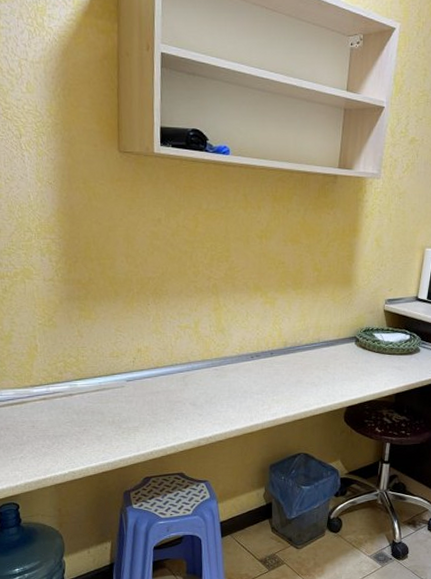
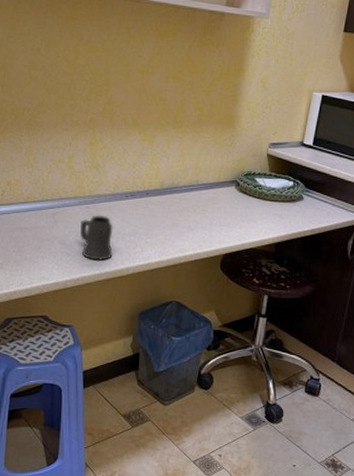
mug: none [210,376,242,420] -> present [80,215,113,262]

